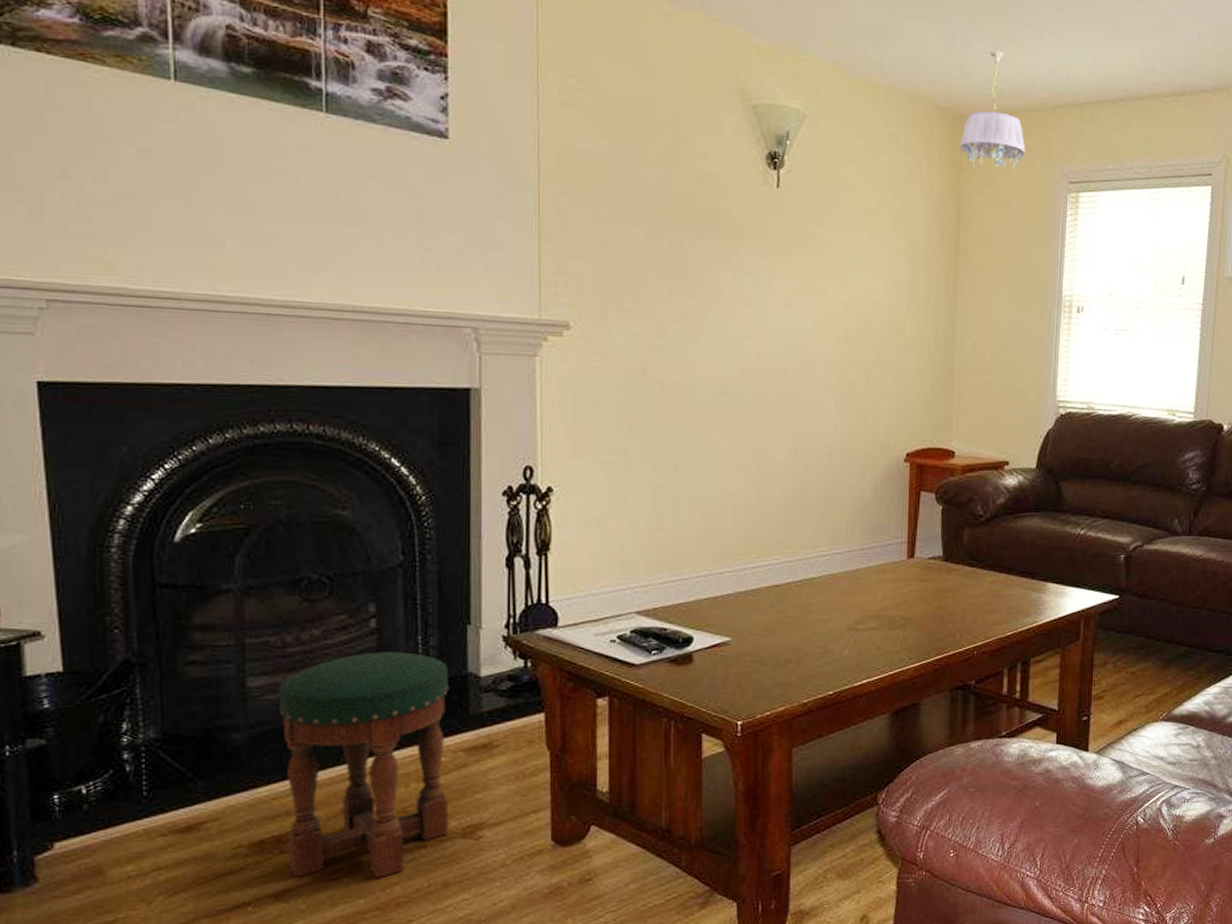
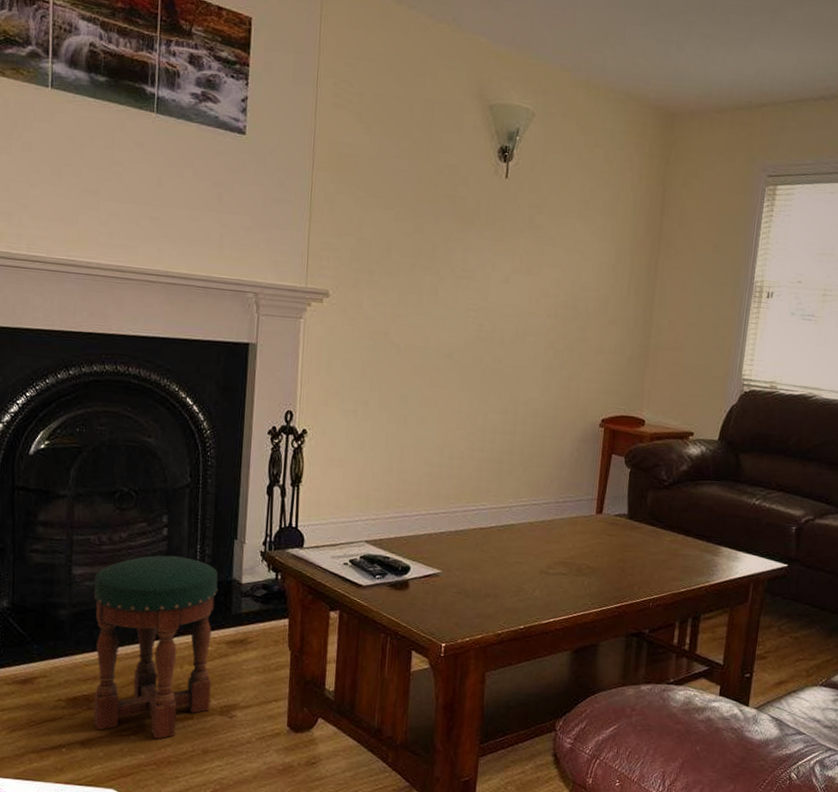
ceiling light fixture: present [960,50,1026,169] -> none [668,53,729,163]

